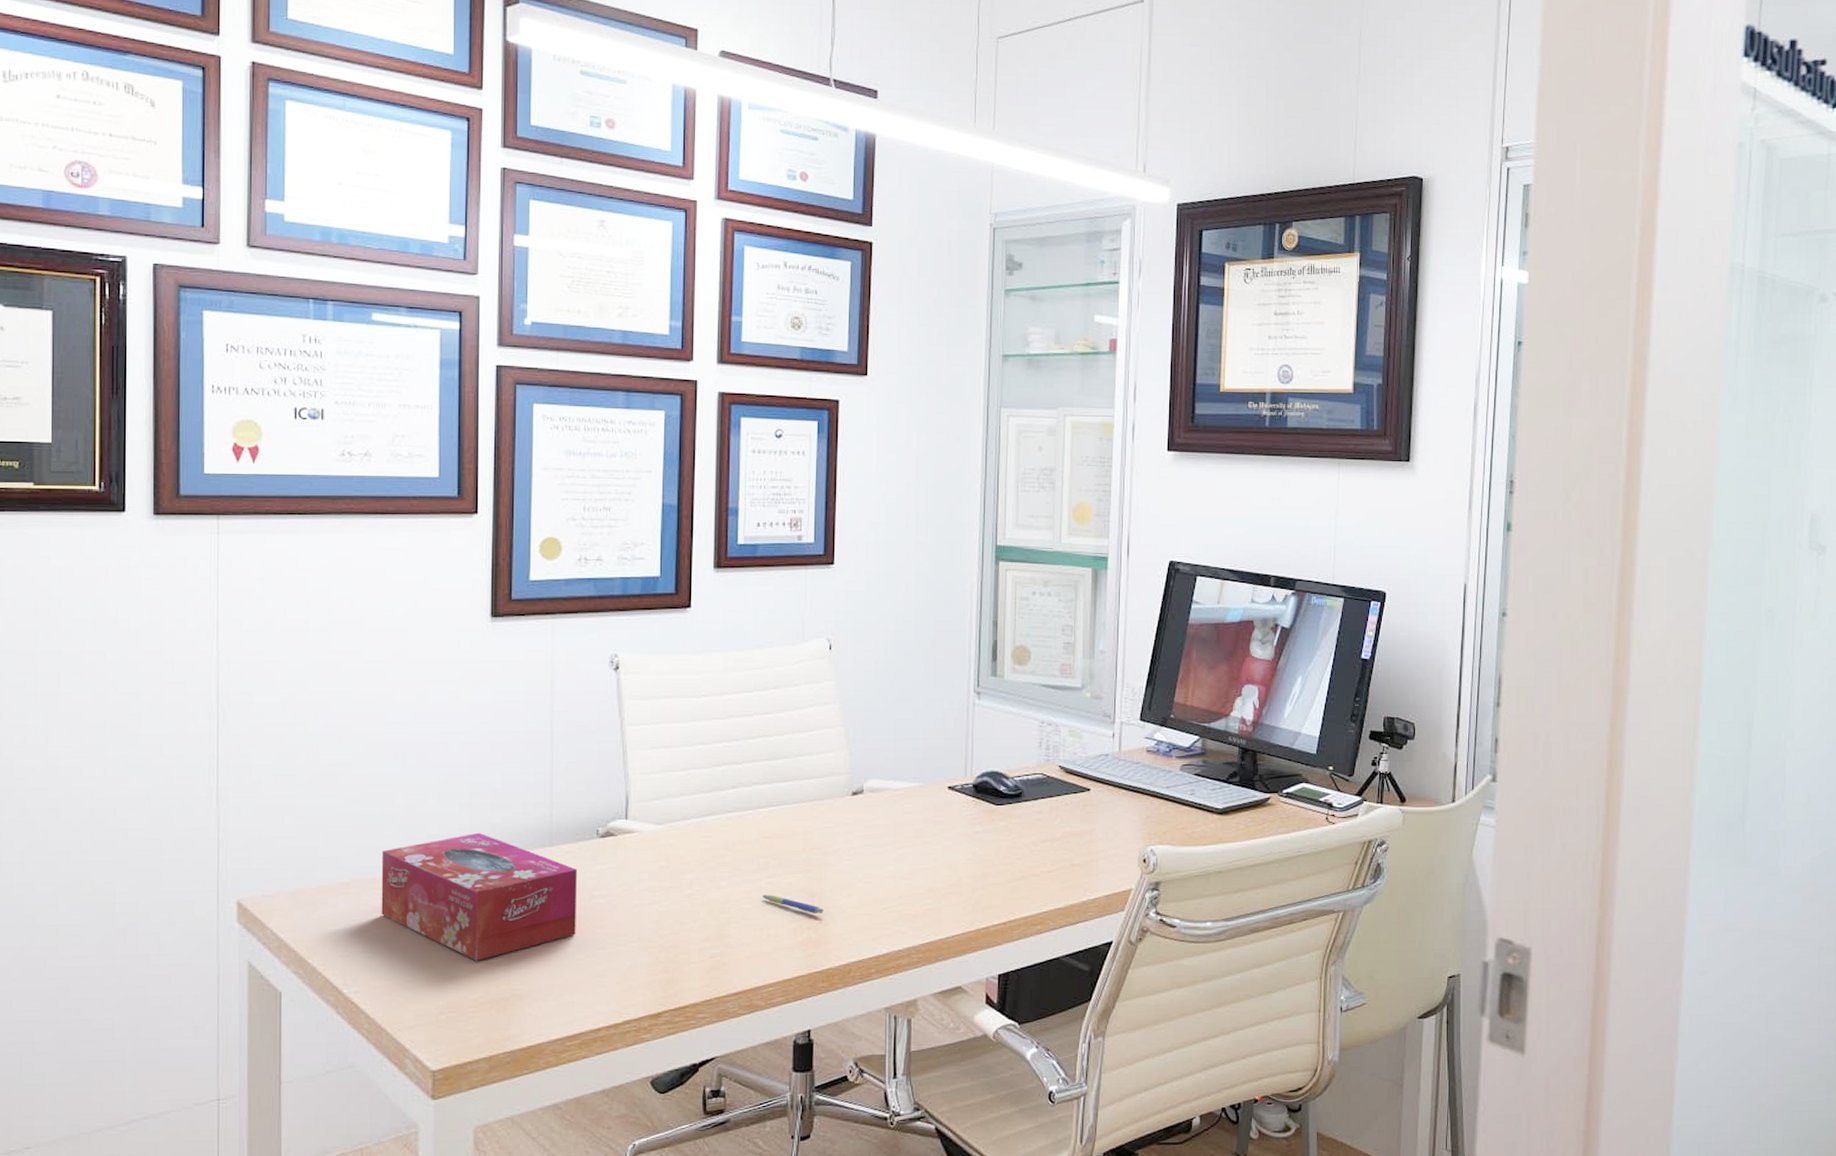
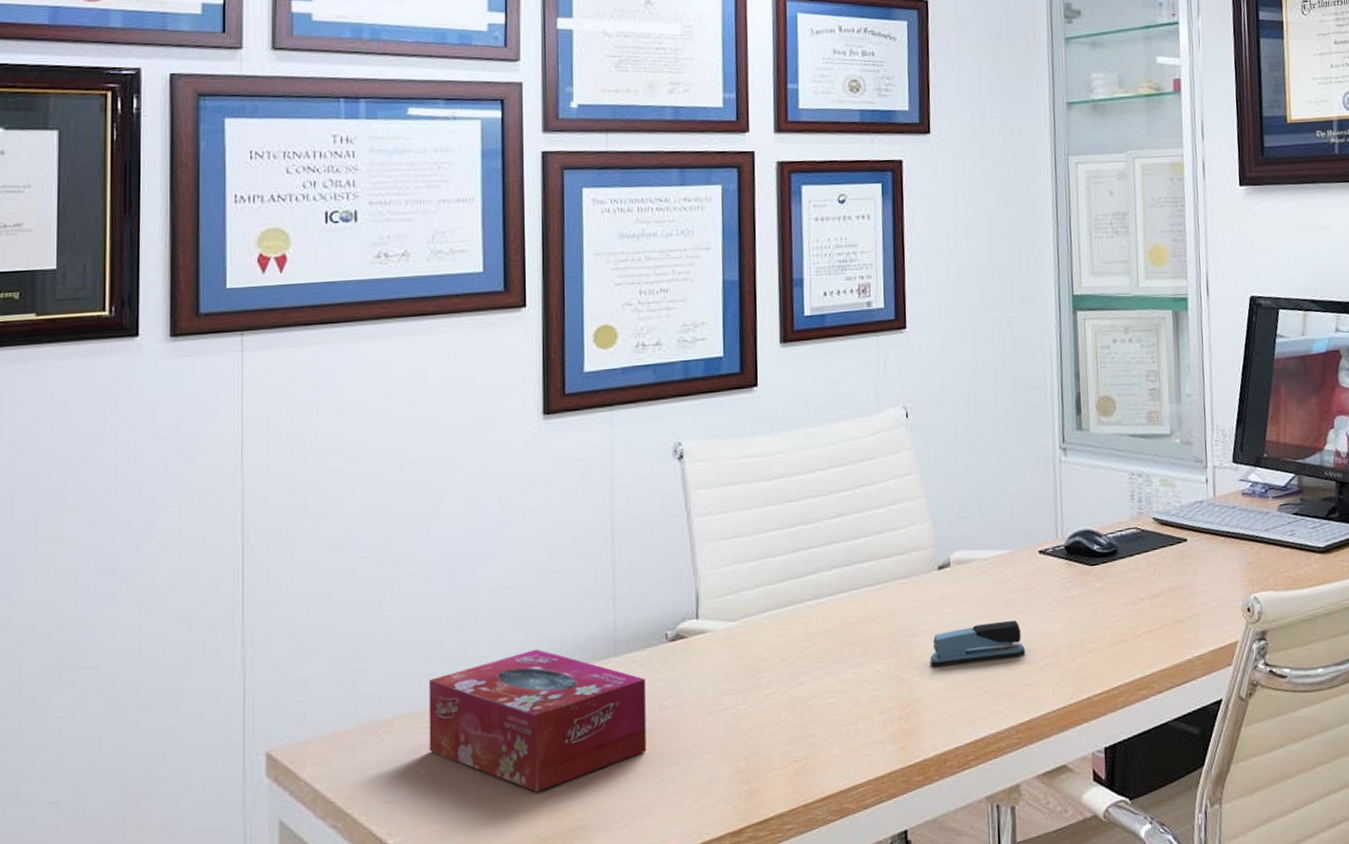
pen: present [762,894,824,913] -> none [847,685,915,702]
stapler: none [840,849,929,884] -> present [930,620,1025,667]

